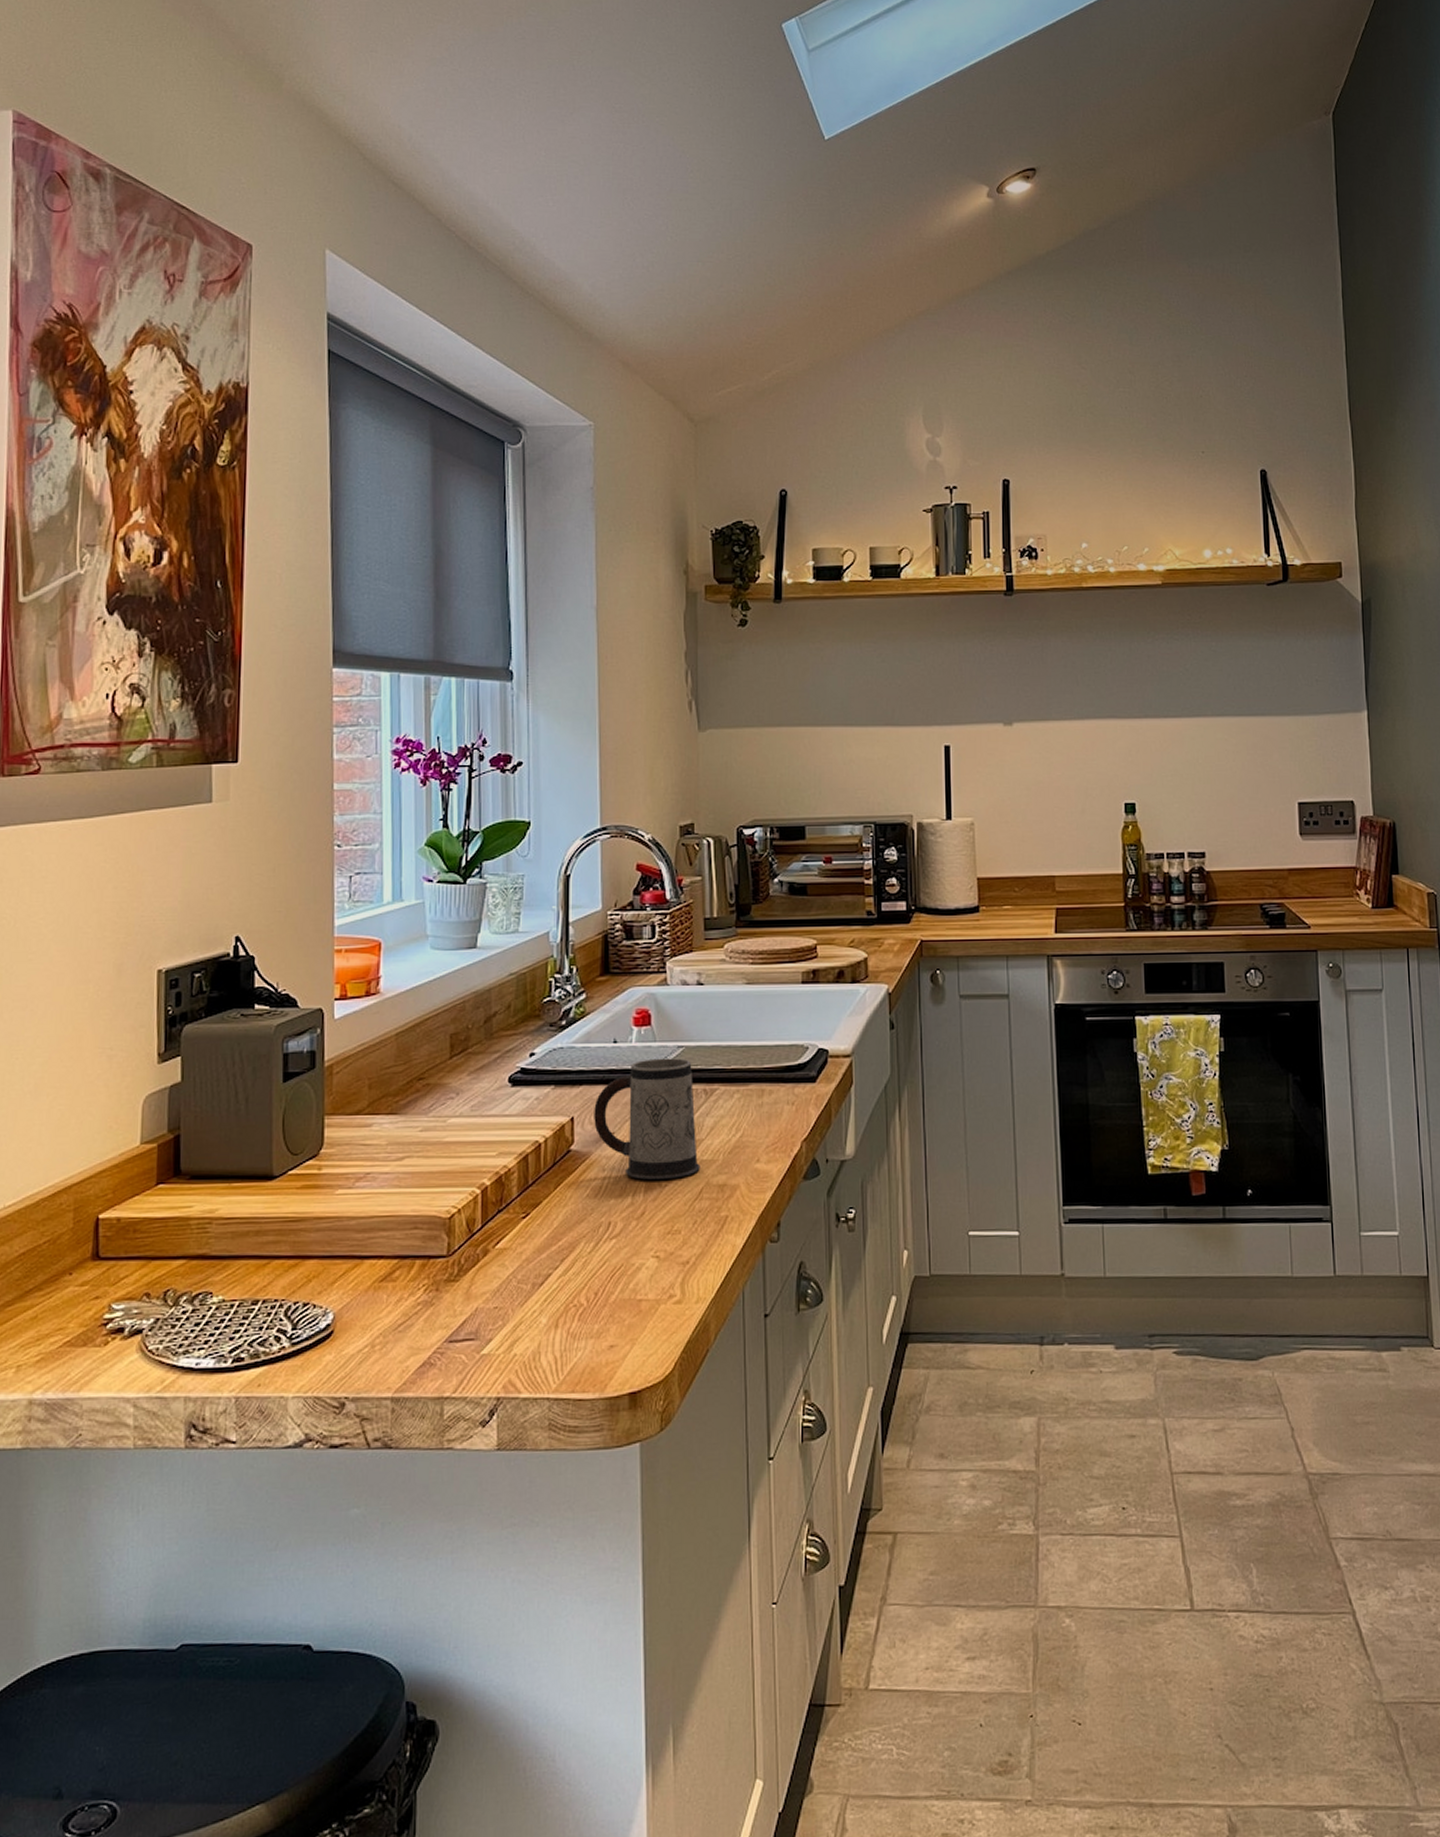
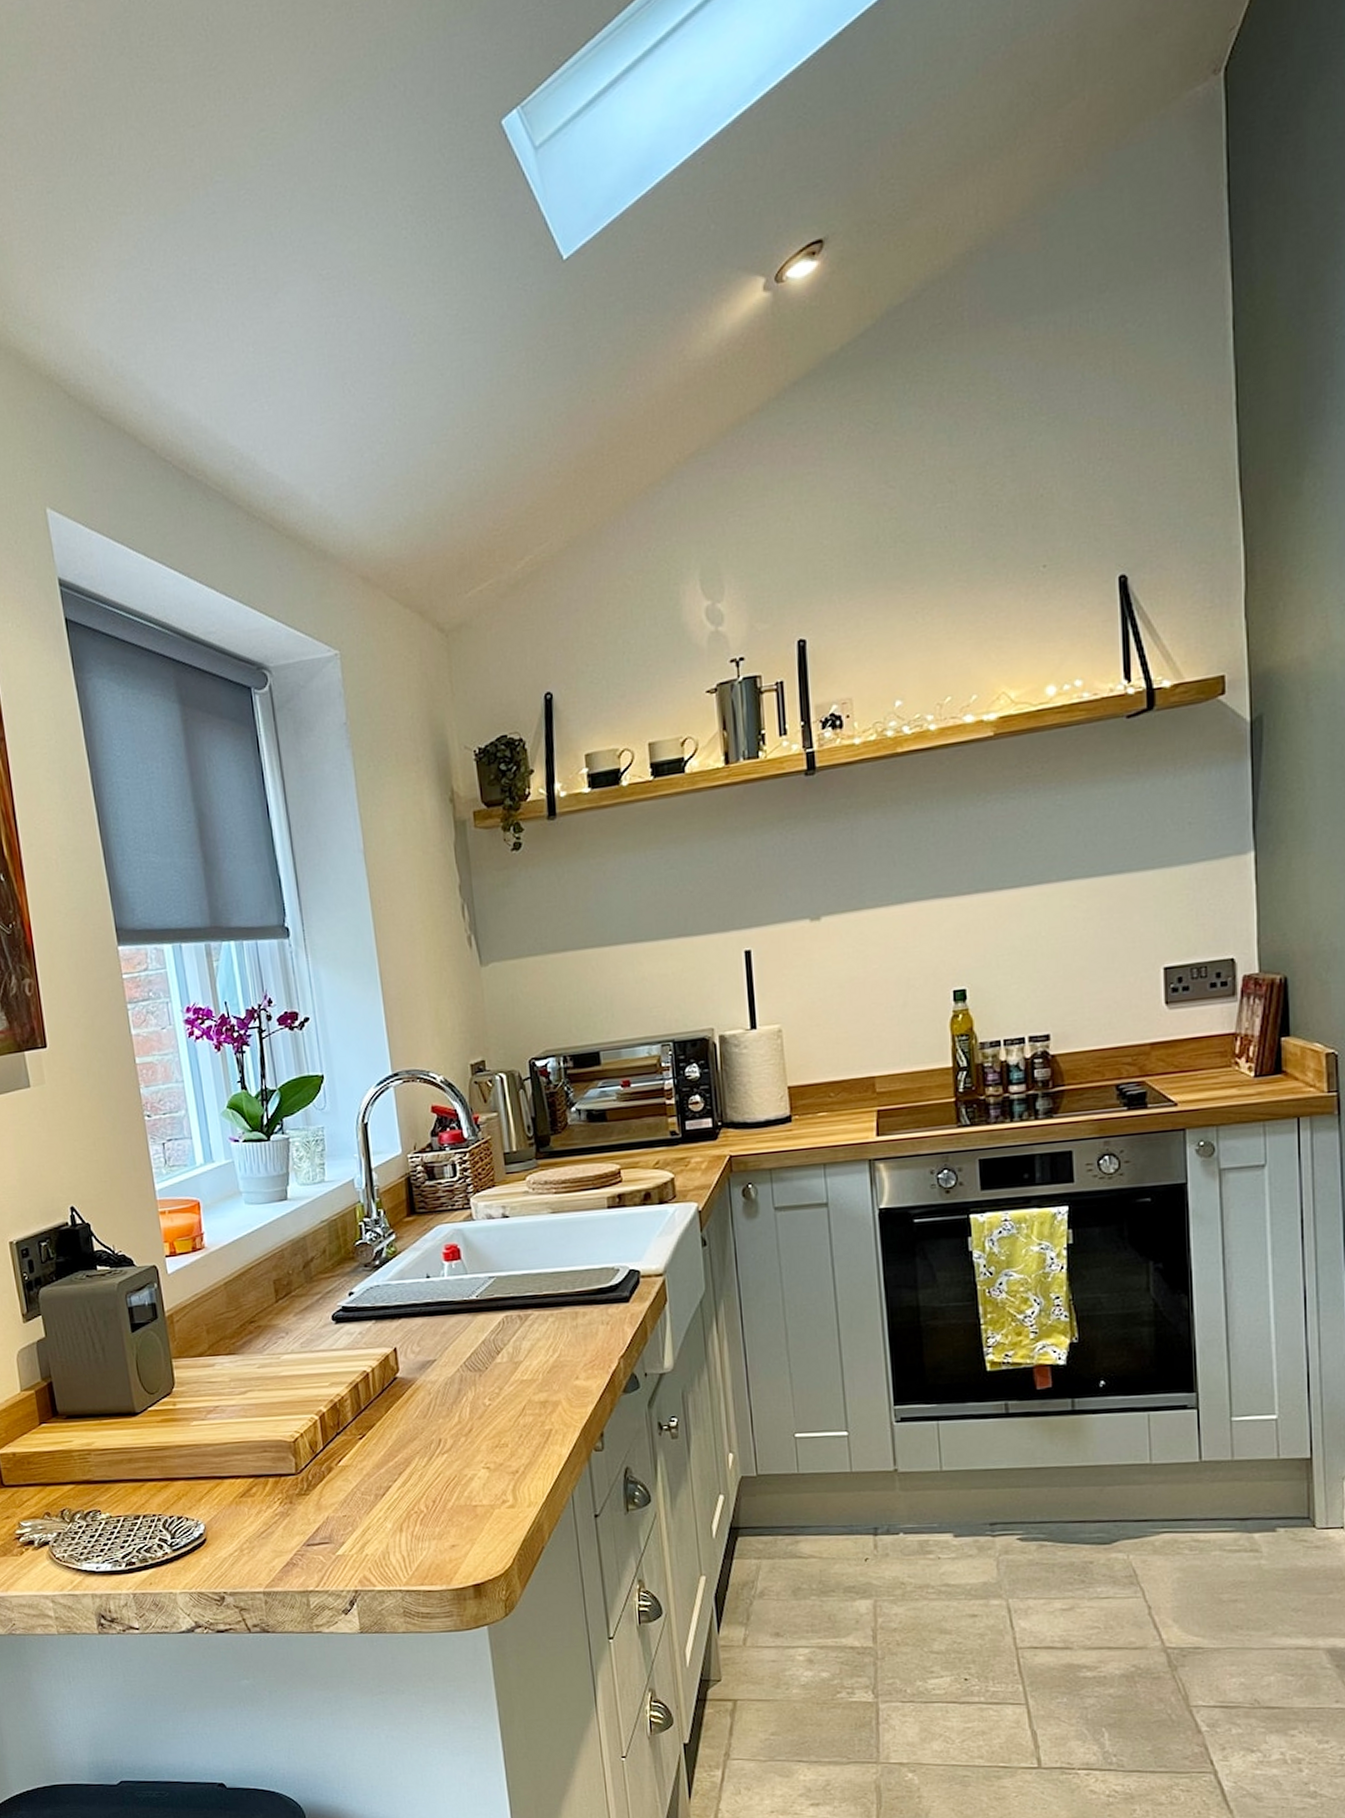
mug: present [594,1058,700,1180] -> none [414,1287,521,1401]

